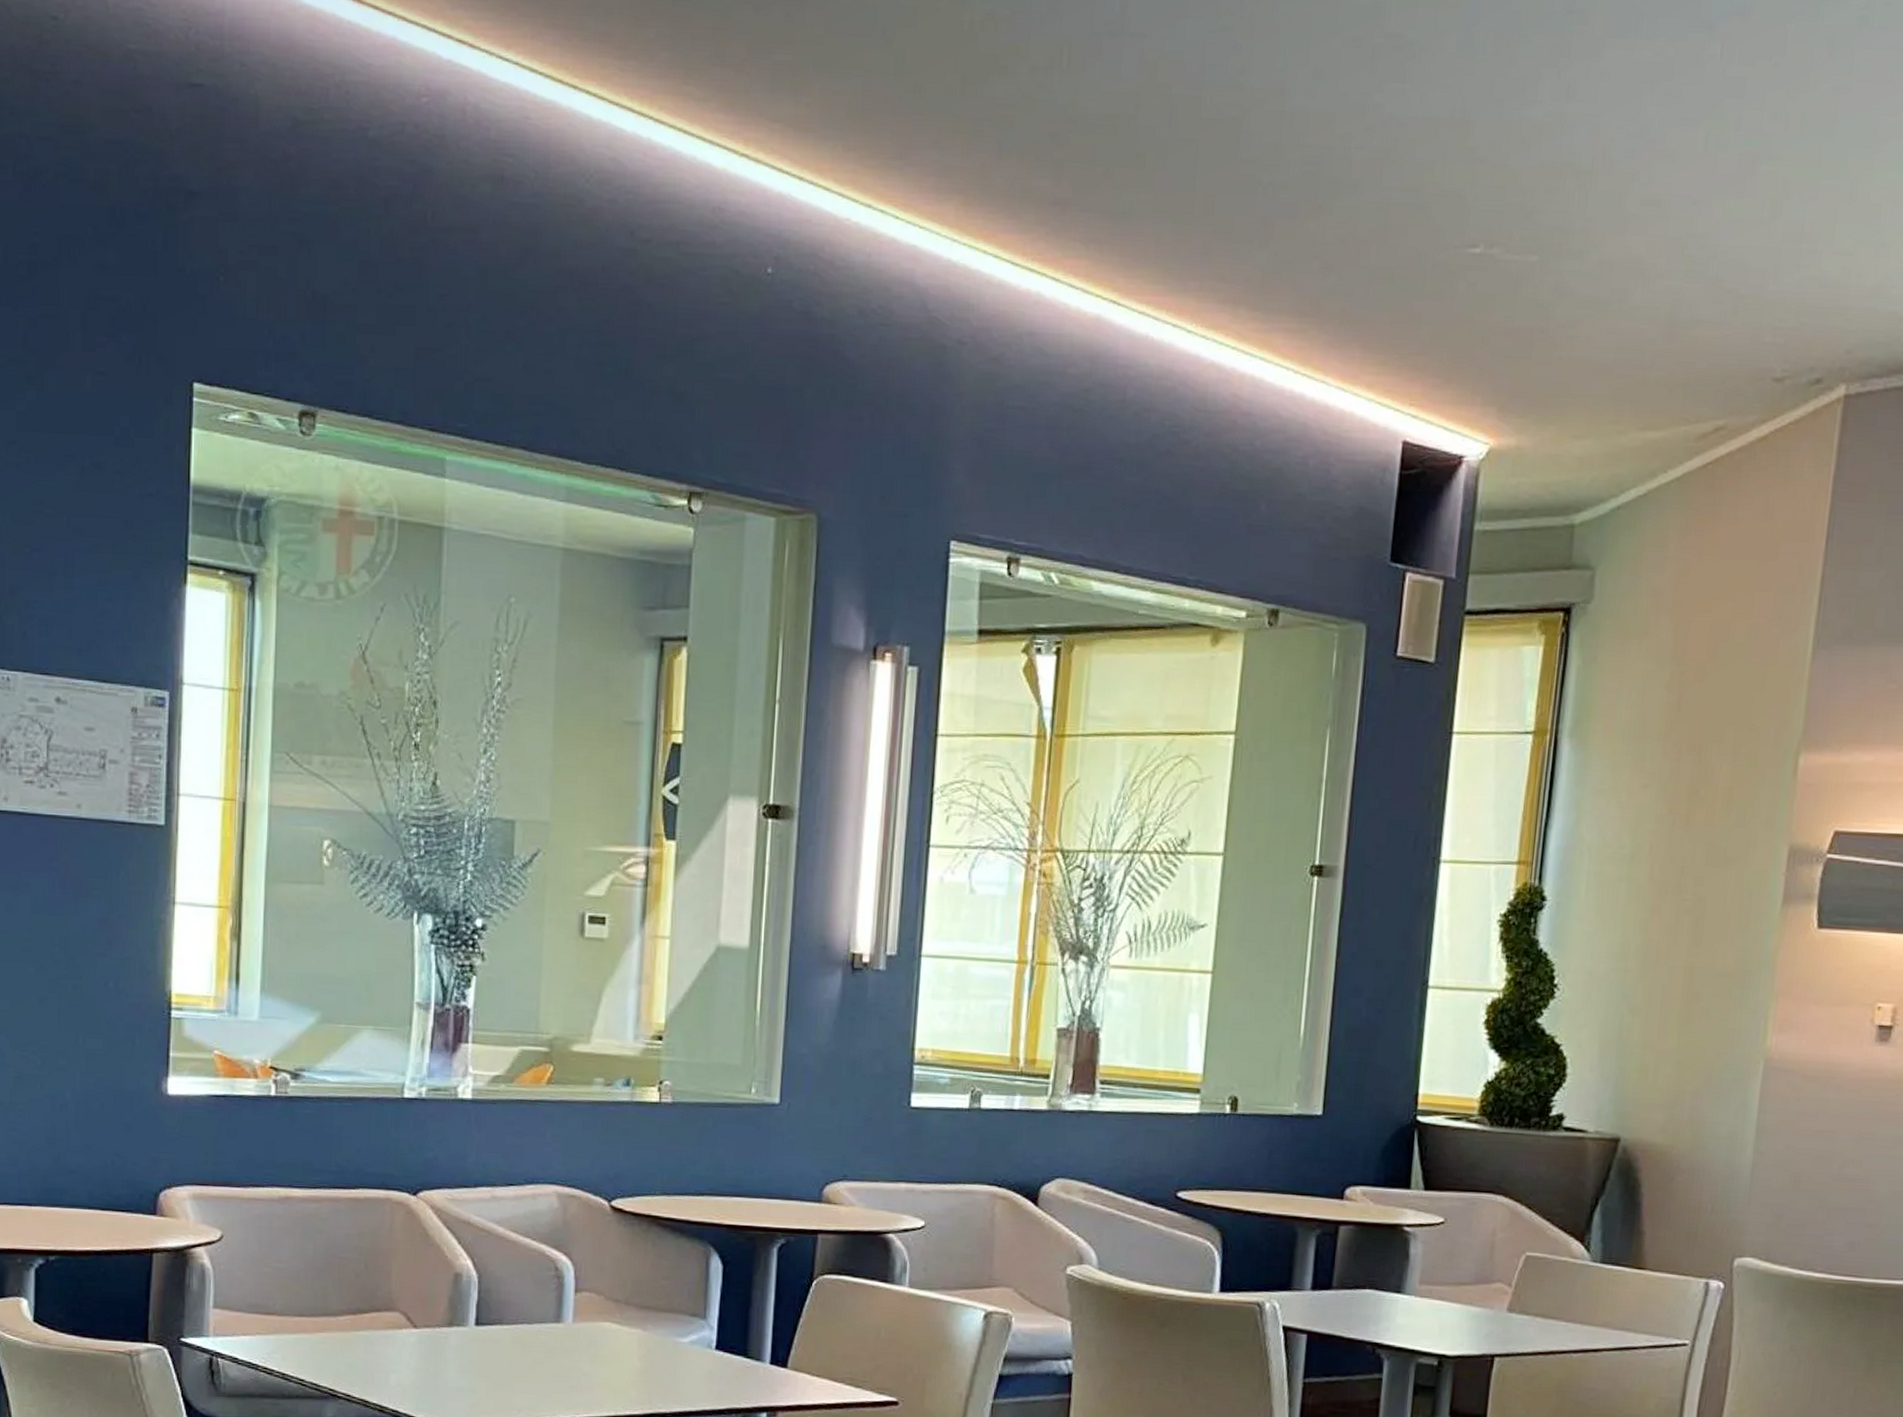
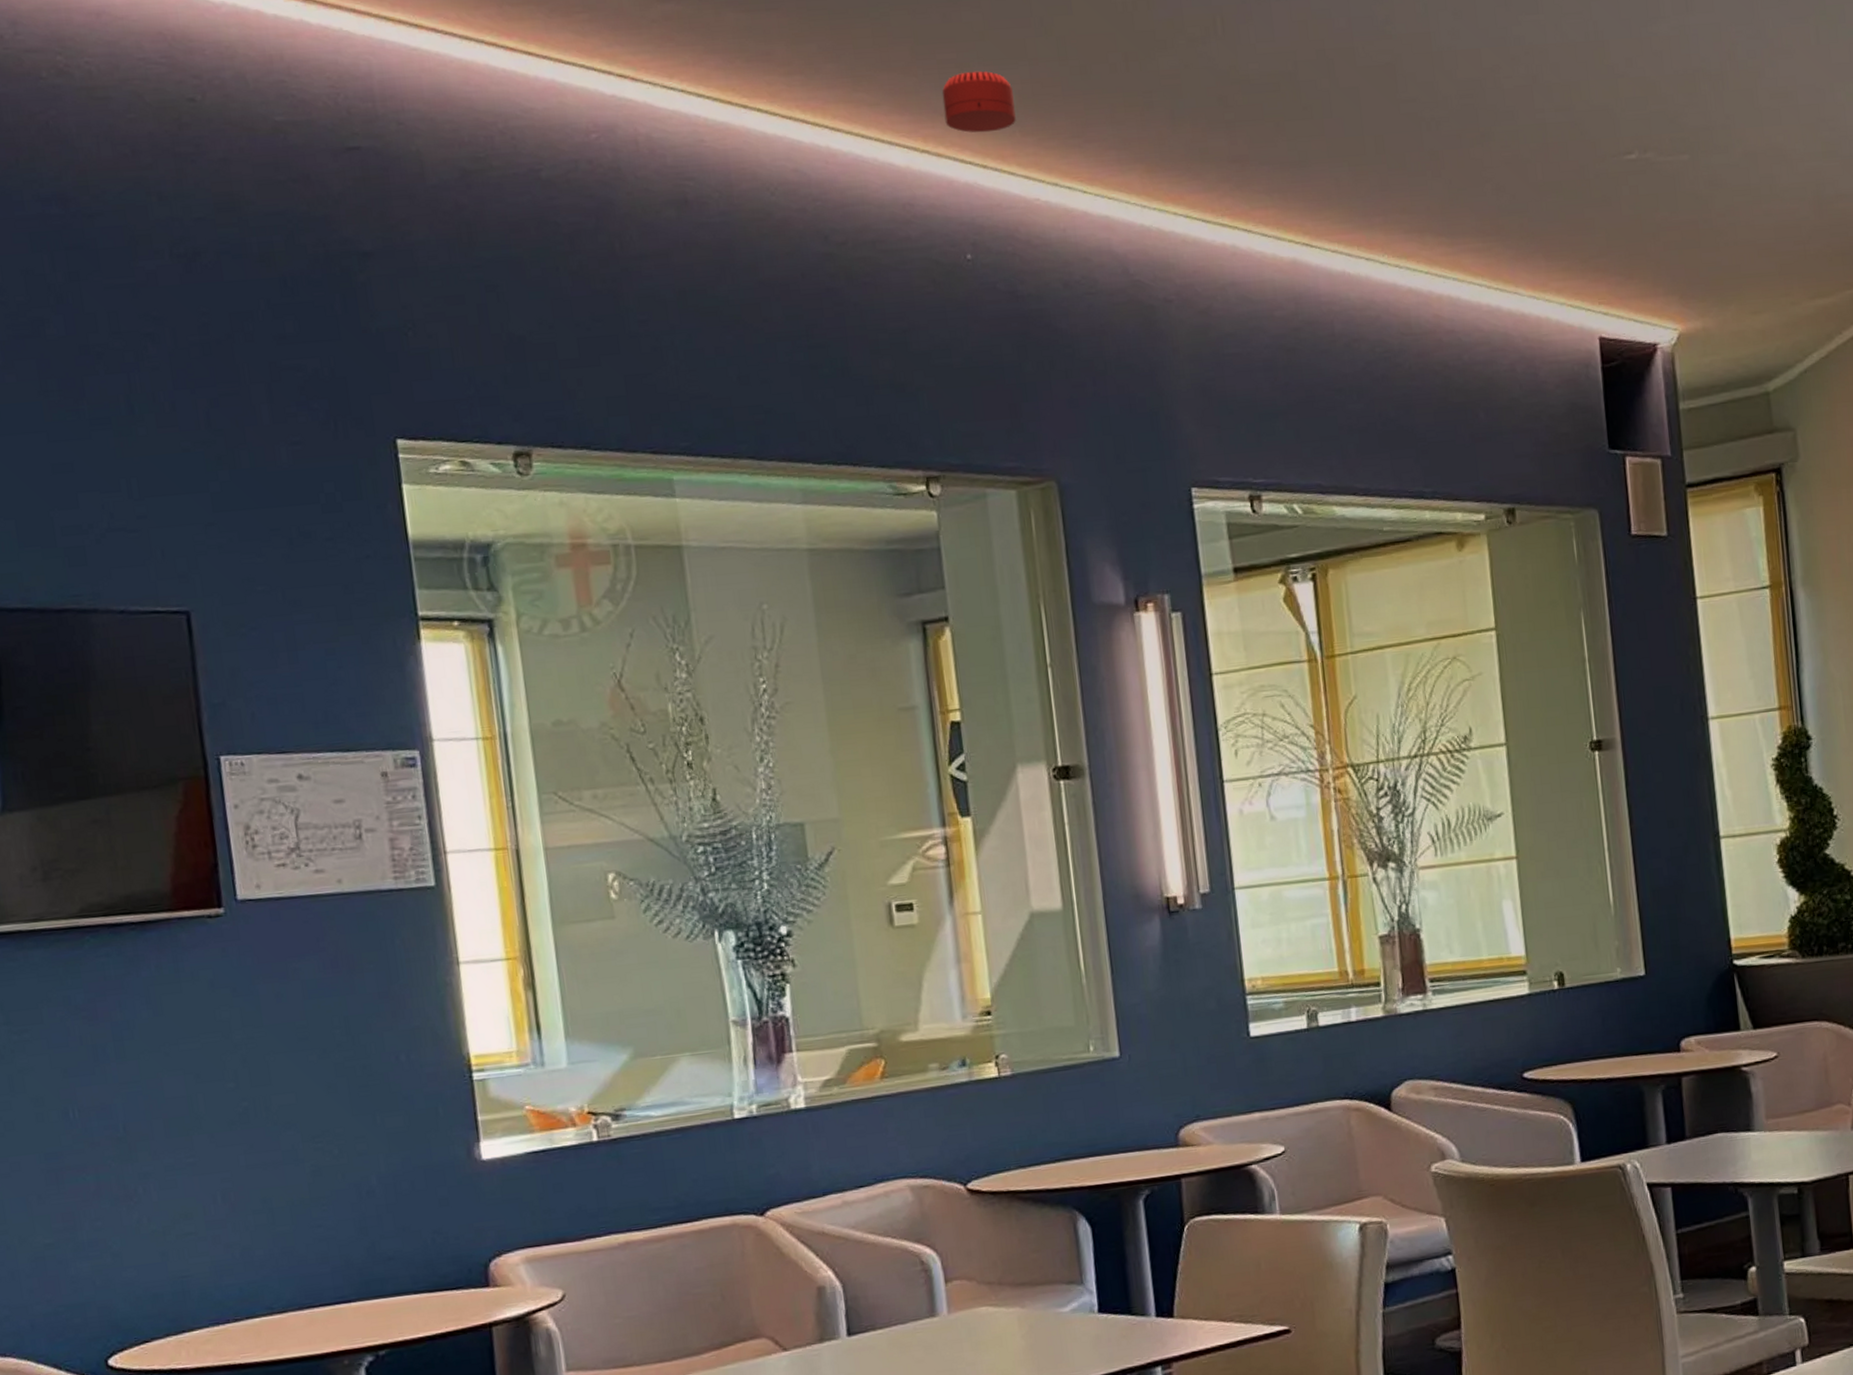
smoke detector: none [769,76,843,143] -> present [942,71,1016,133]

